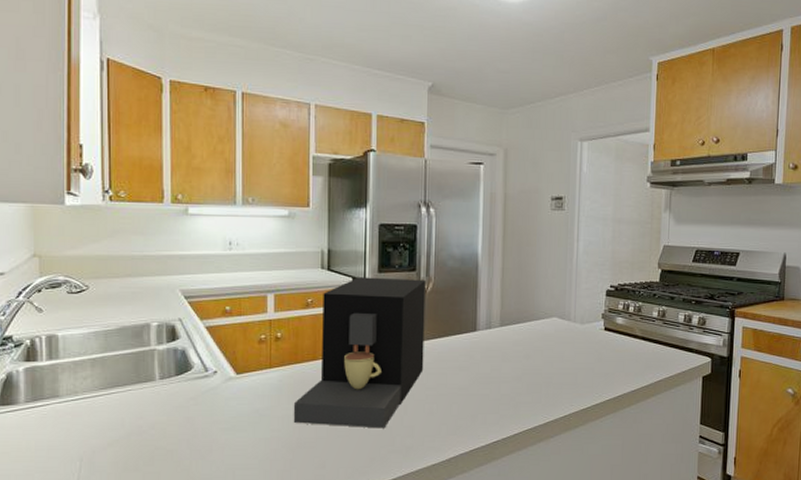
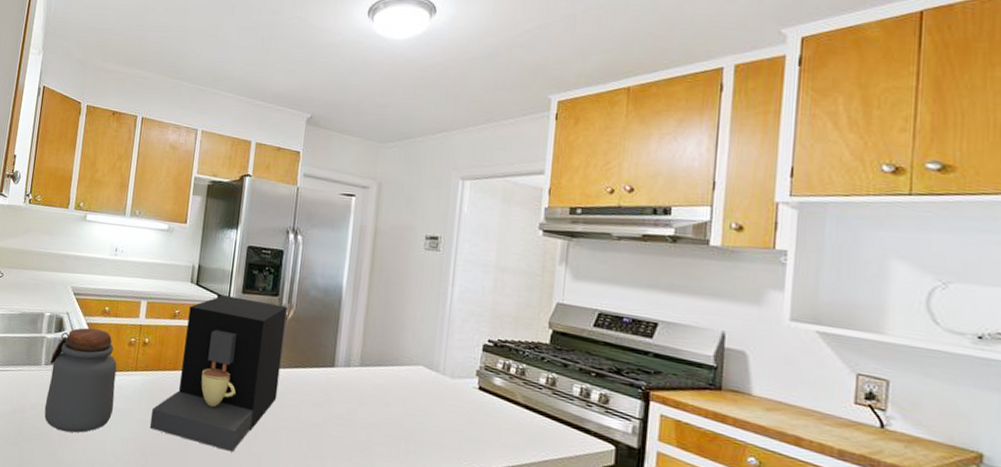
jar: none [165,331,249,445] -> present [44,327,117,433]

